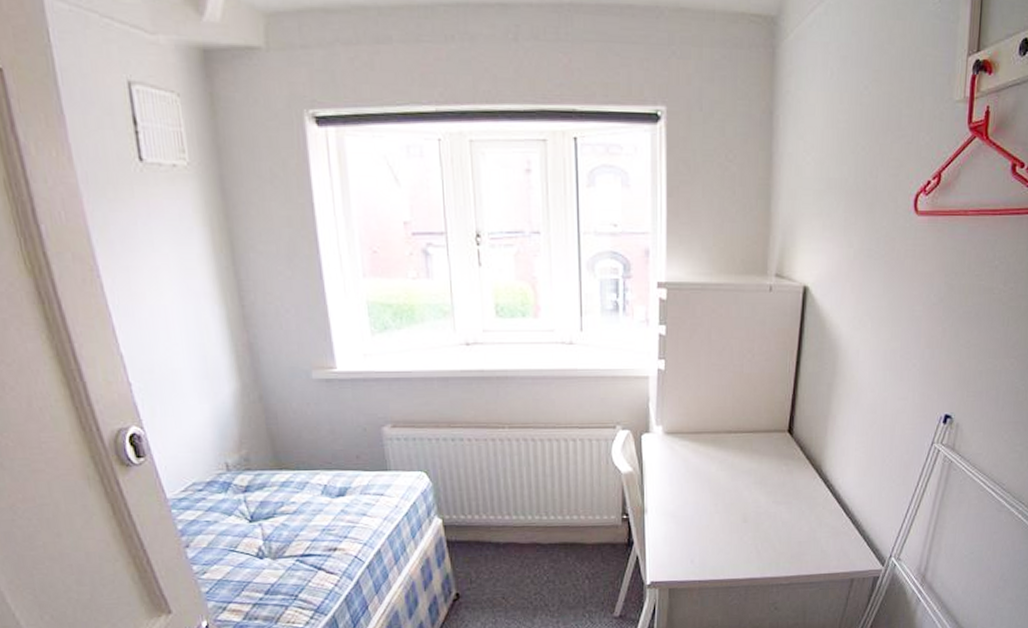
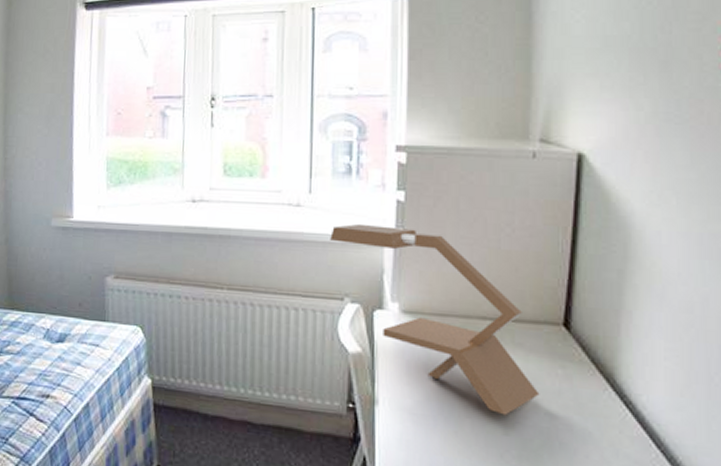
desk lamp: none [602,357,770,508] -> present [330,223,540,416]

